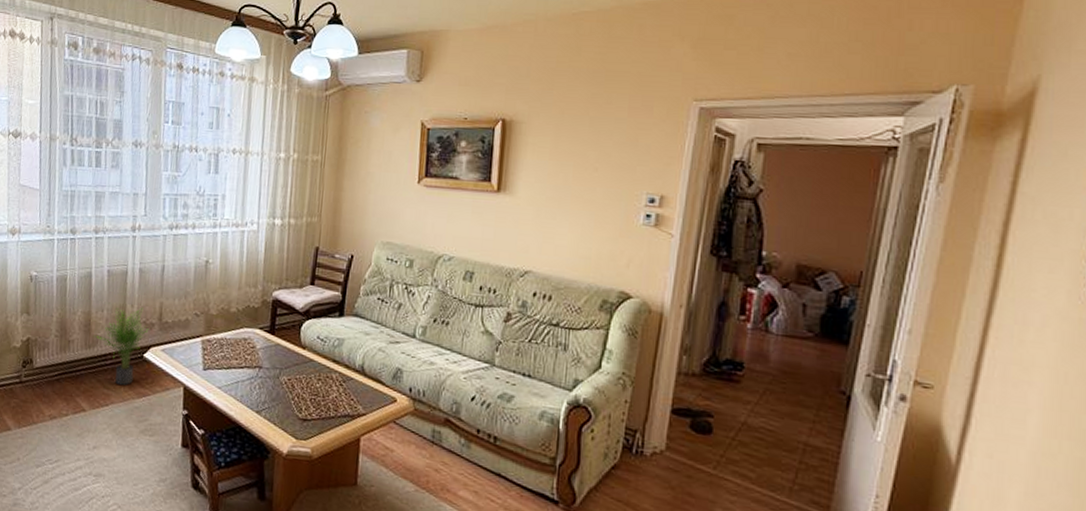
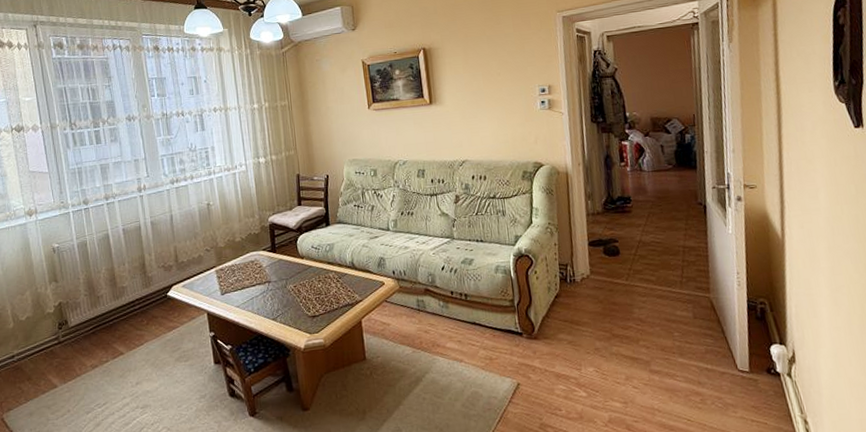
potted plant: present [96,307,149,386] -> none [122,254,168,325]

